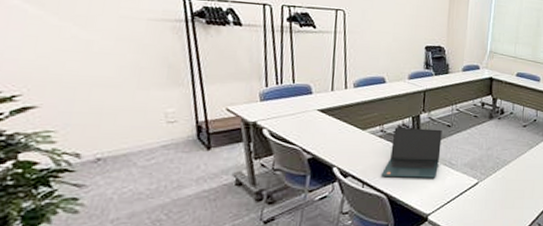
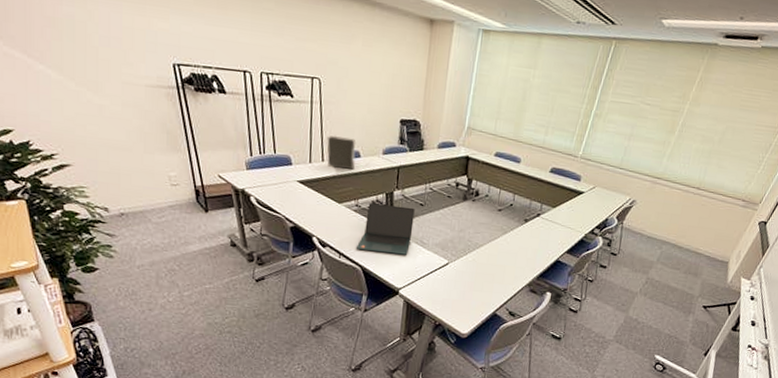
binder: none [350,63,381,96] -> present [327,135,356,170]

